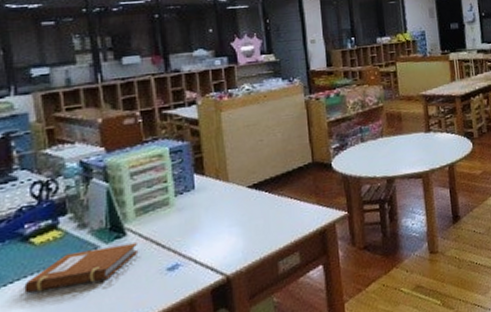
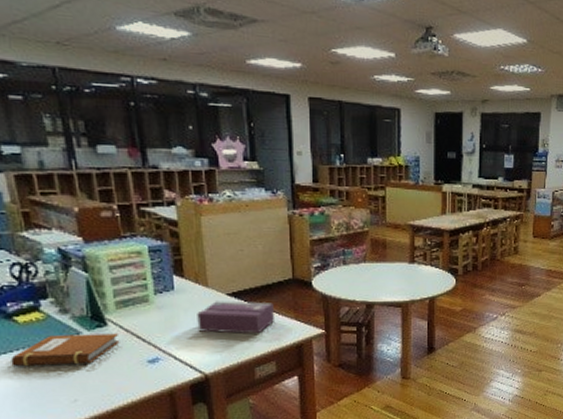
tissue box: none [218,190,296,230] -> present [197,301,274,334]

